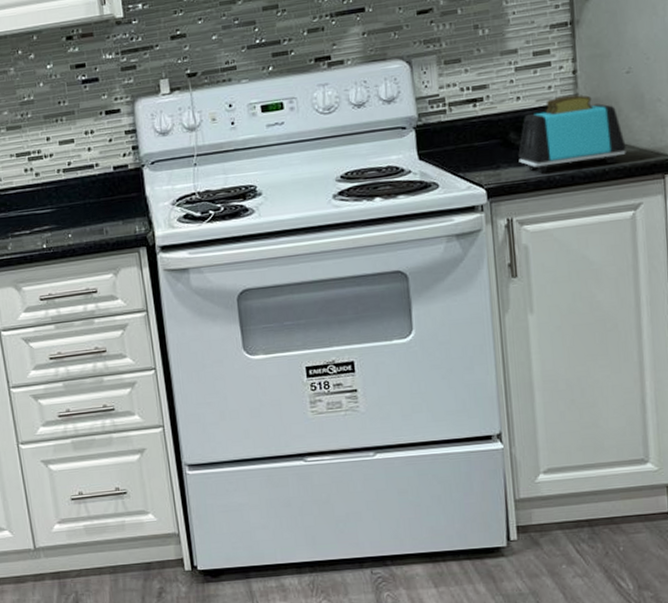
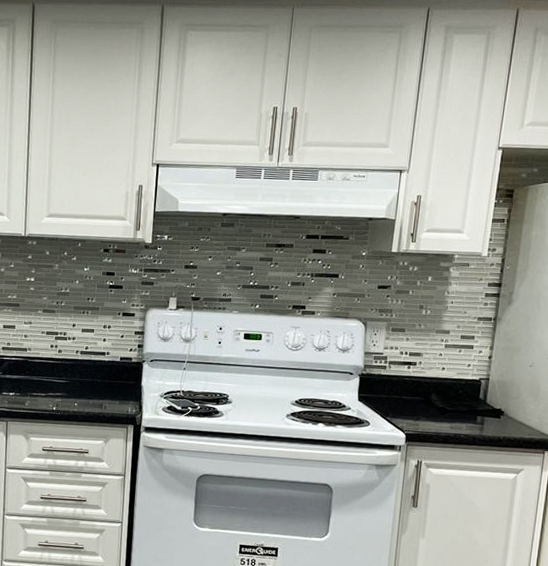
toaster: present [518,95,626,174] -> none [435,374,519,435]

